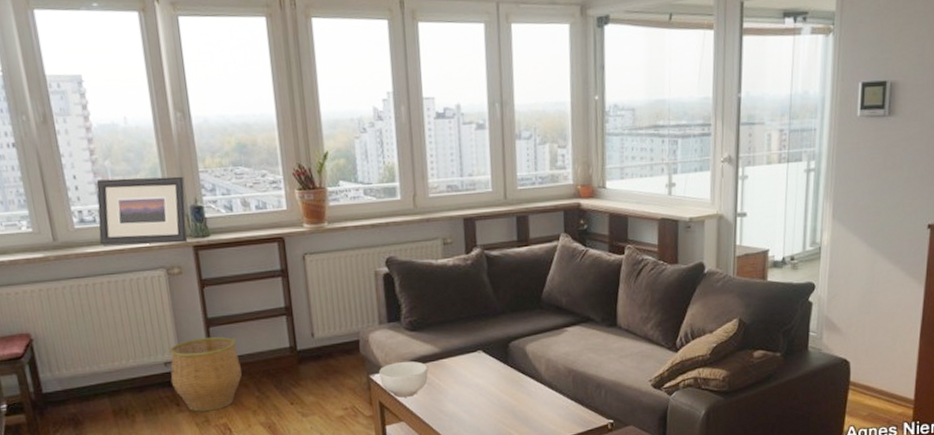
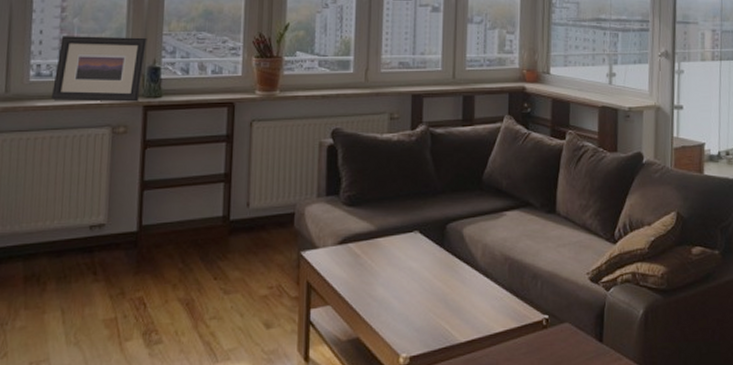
basket: present [169,336,242,412] -> none [92,200,170,283]
bowl: present [379,360,429,398] -> none [311,238,362,278]

